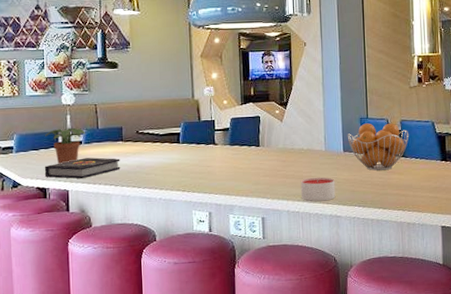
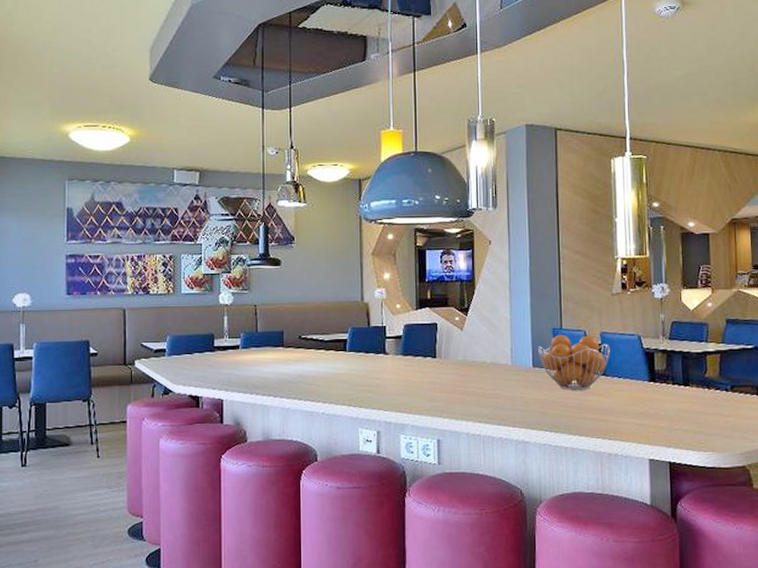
book: present [44,157,121,179] -> none [198,364,280,387]
potted plant: present [45,127,85,164] -> none [200,330,243,370]
candle: present [300,177,336,202] -> none [482,395,523,424]

